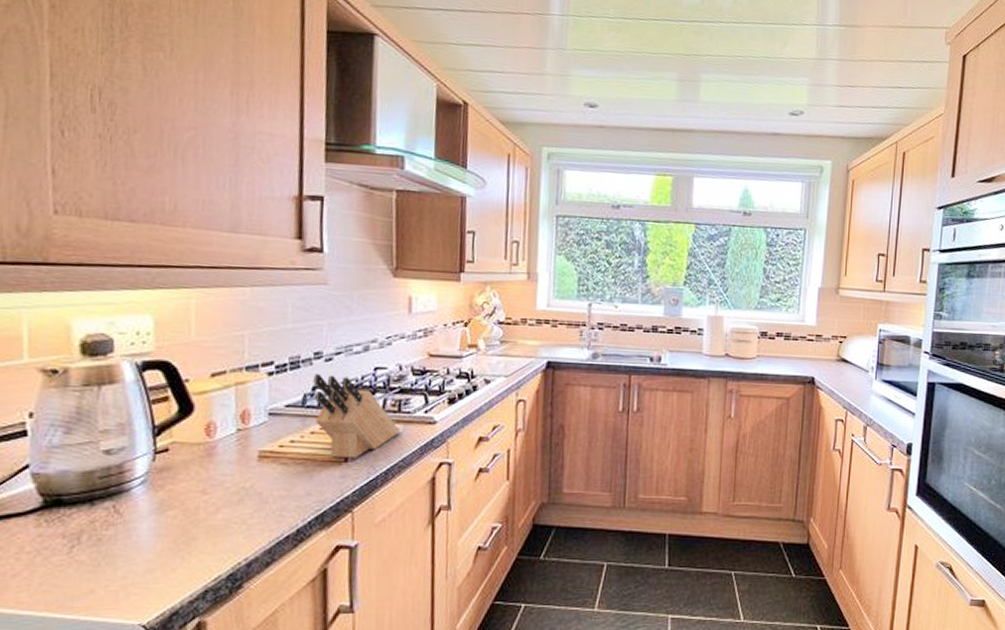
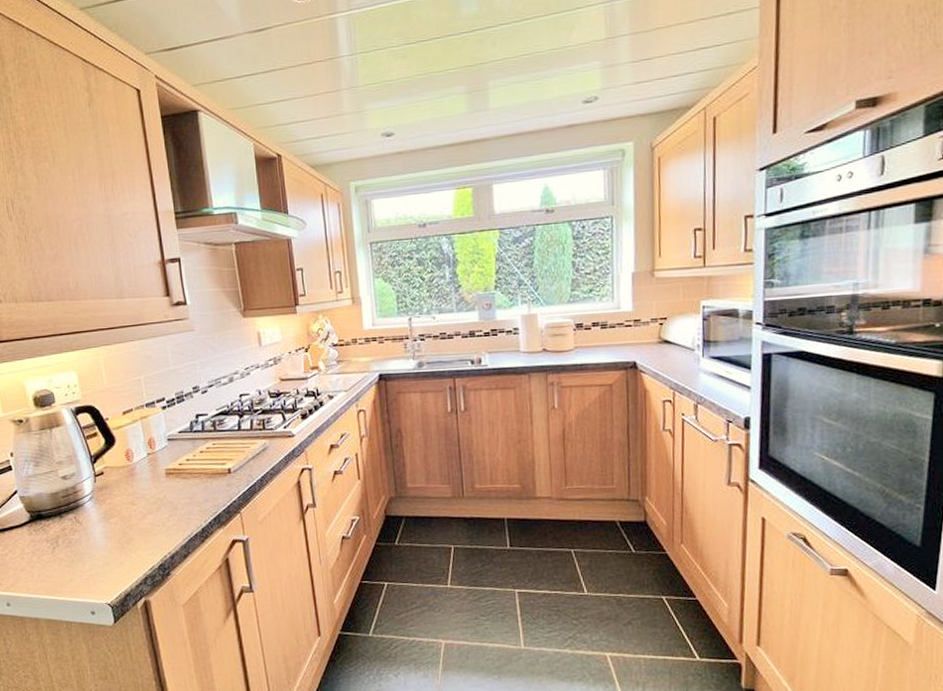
knife block: present [313,374,399,458] -> none [195,404,266,470]

